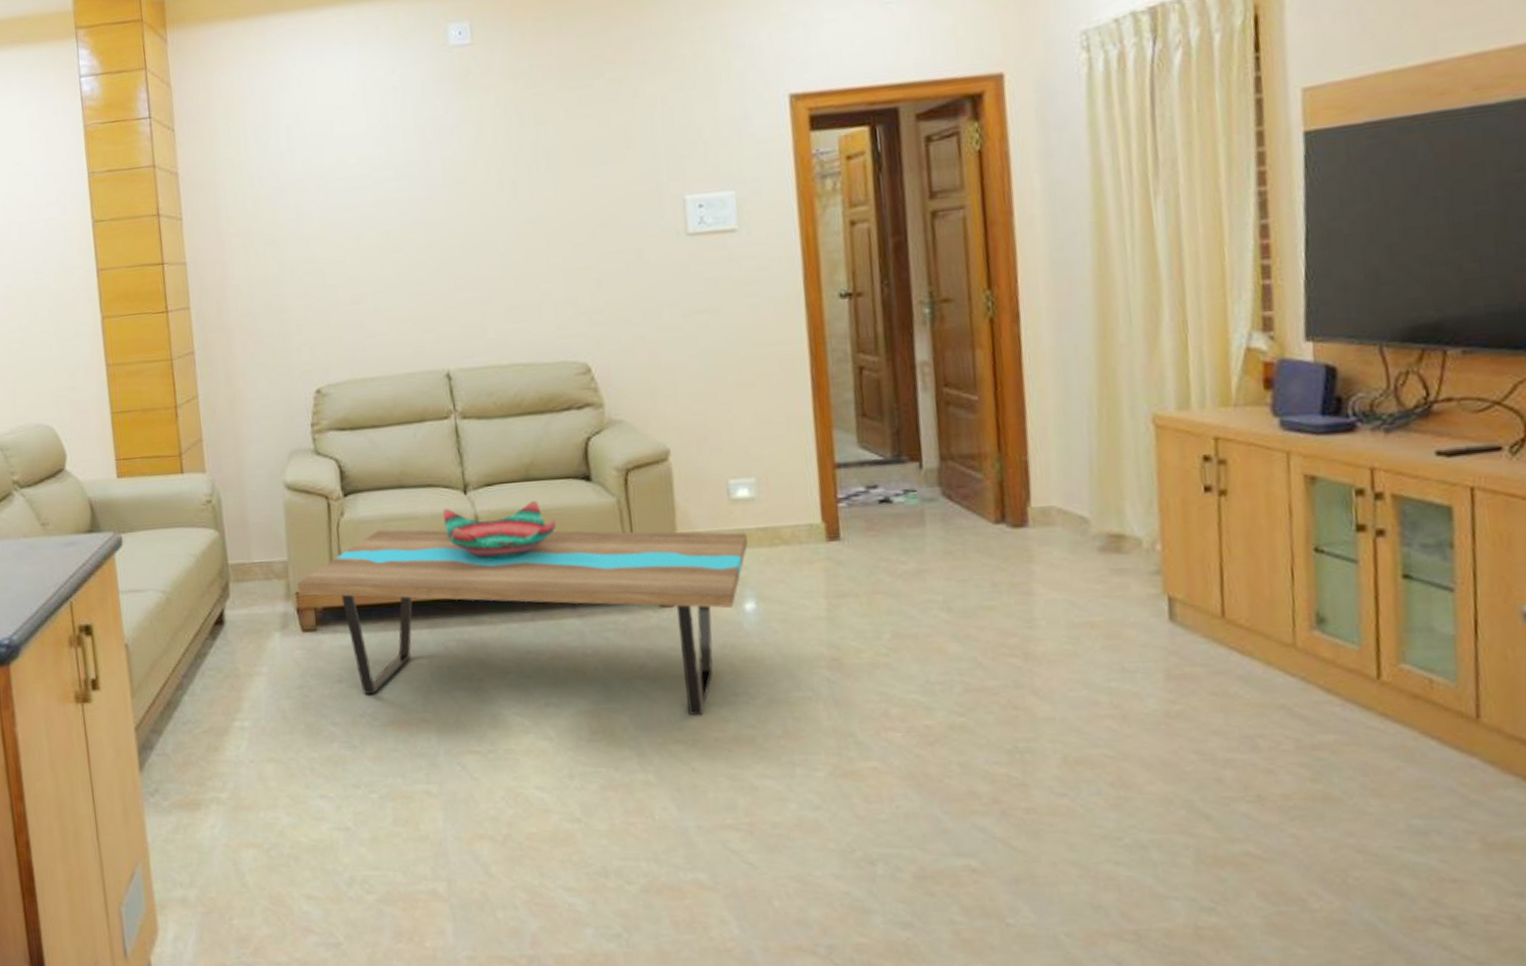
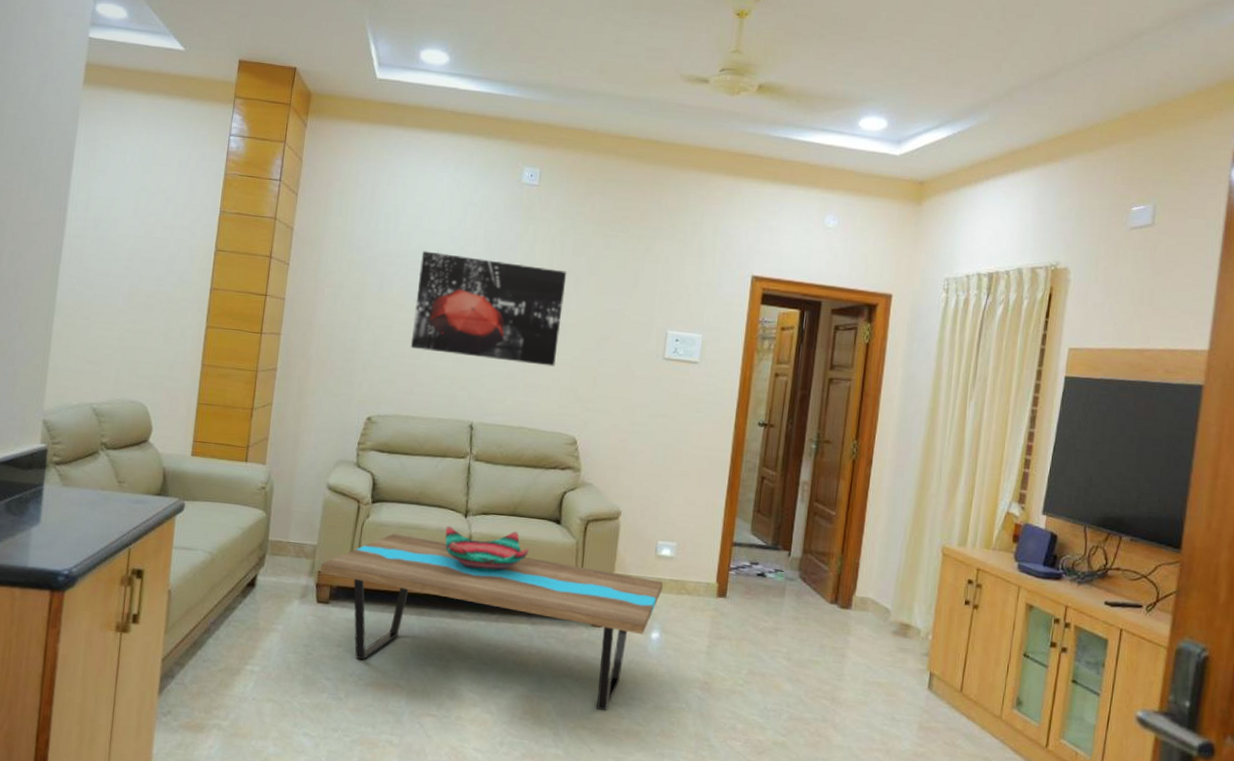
wall art: none [340,147,542,292] -> present [410,250,567,367]

